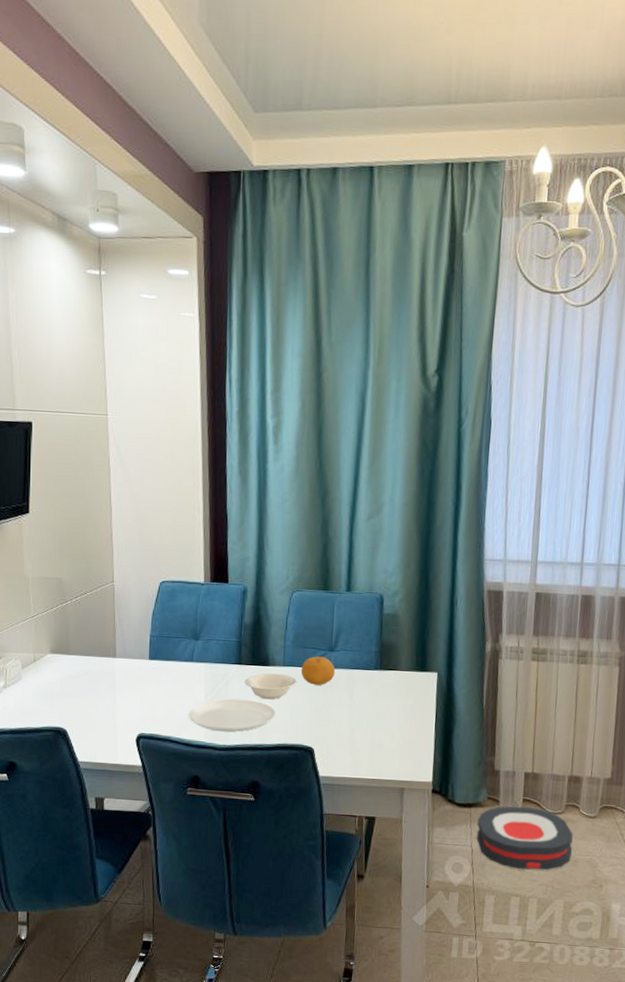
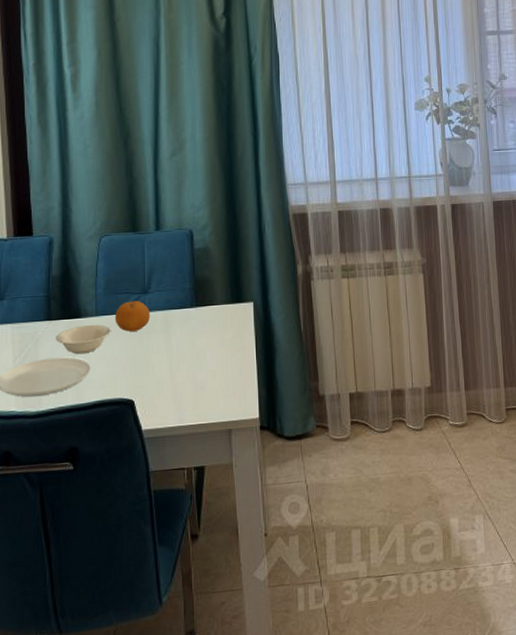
robot vacuum: present [476,806,573,870] -> none [309,428,405,499]

